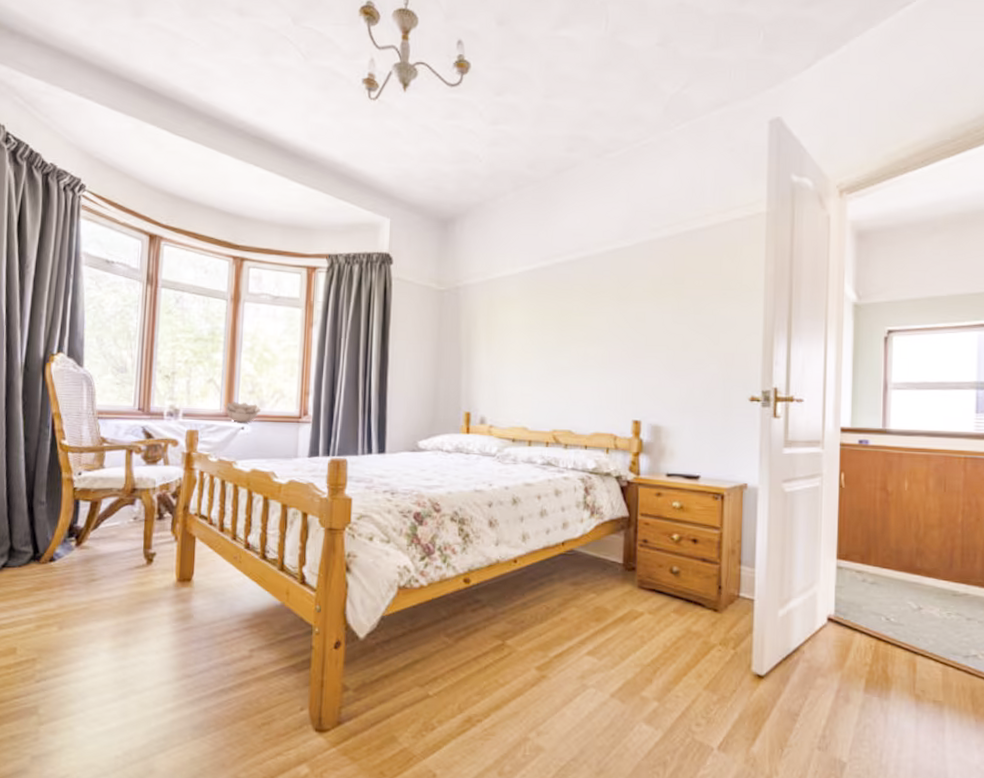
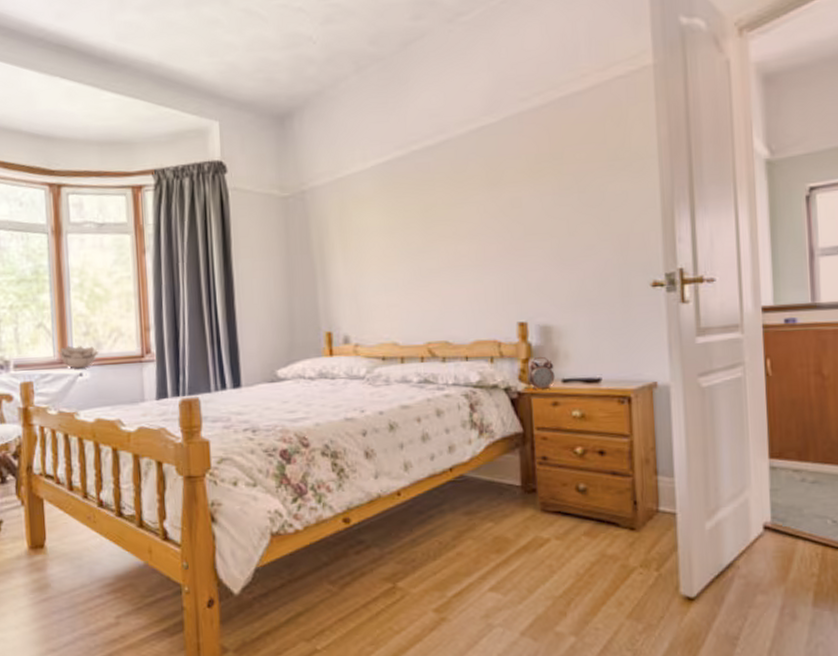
alarm clock: none [637,452,661,482] -> present [528,357,555,391]

